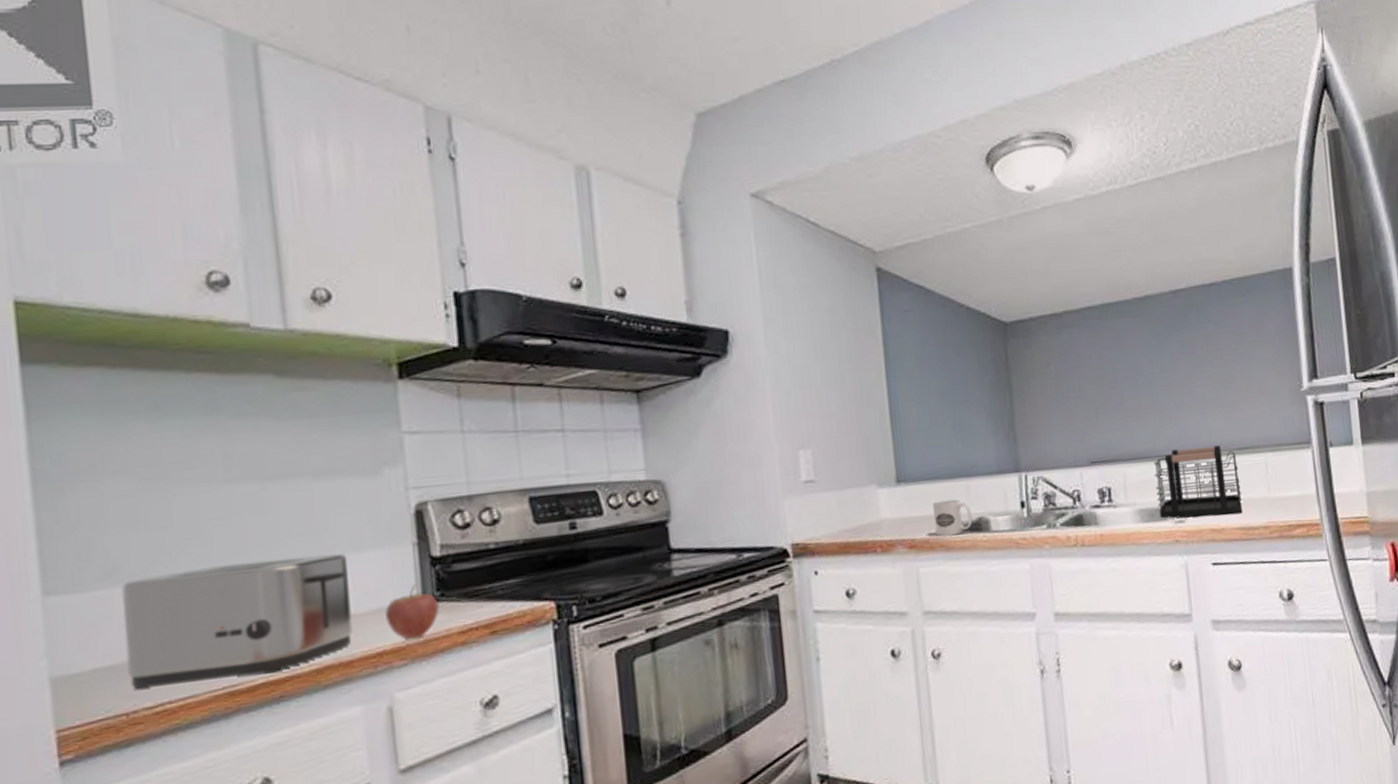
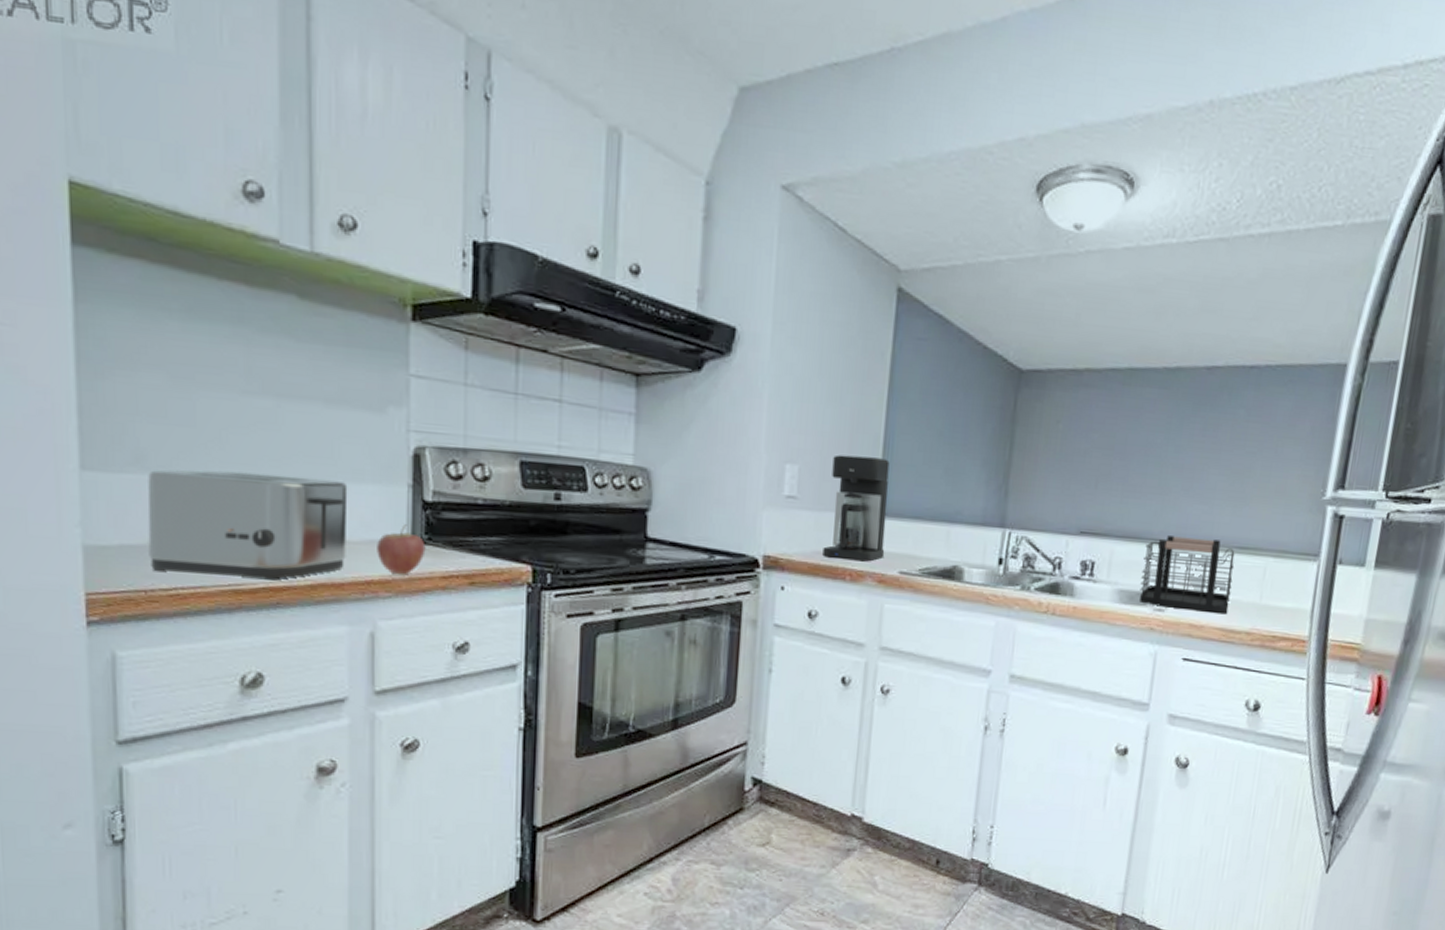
coffee maker: none [844,428,911,535] -> present [823,455,890,562]
mug: present [932,499,973,537] -> none [907,541,948,579]

